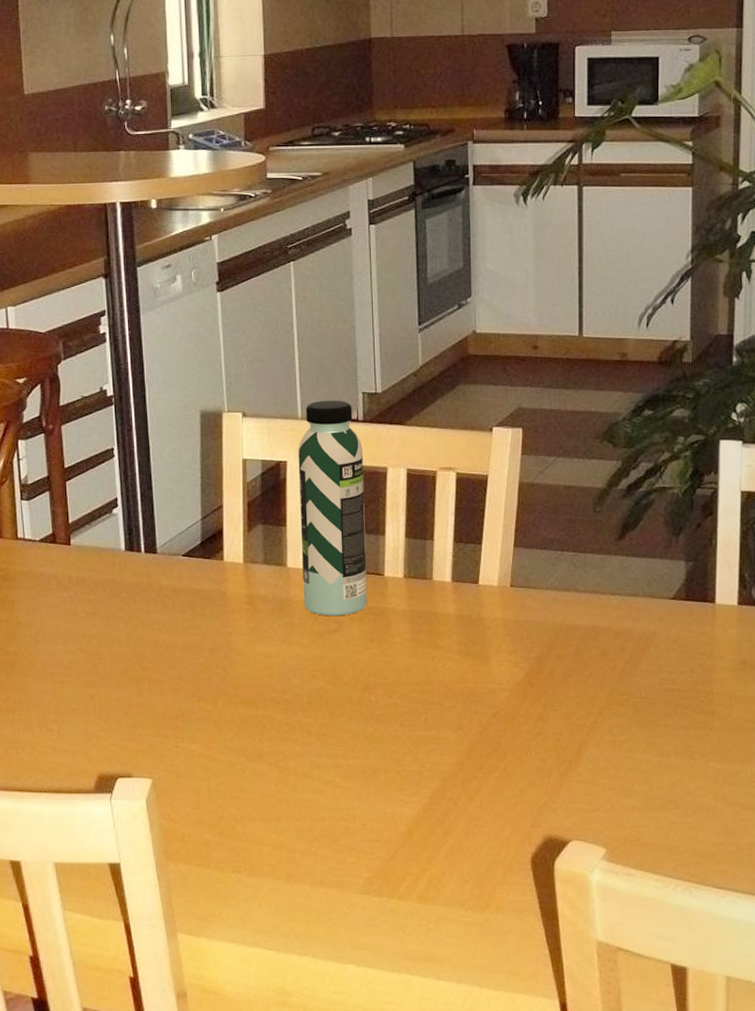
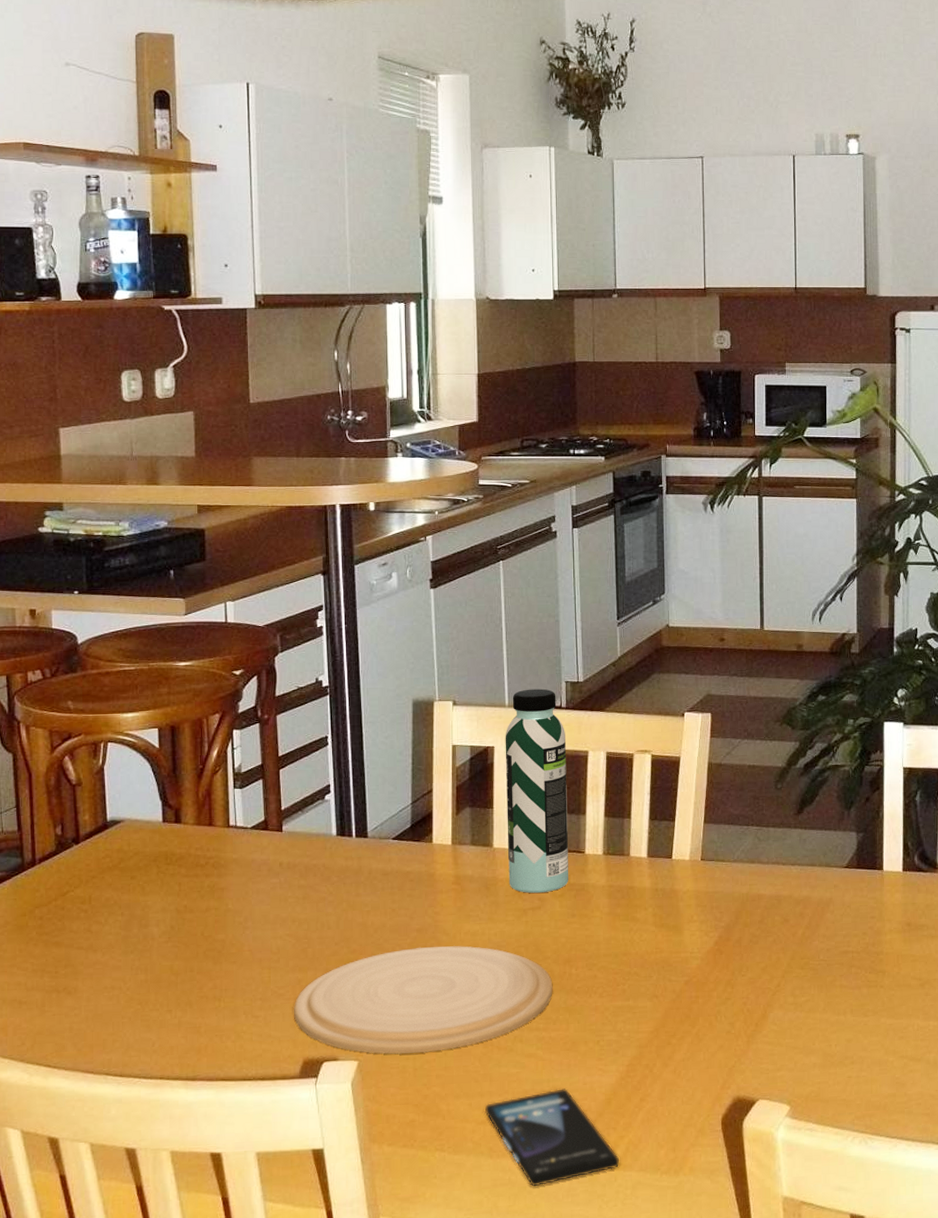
plate: none [87,667,351,775] -> present [294,946,553,1055]
smartphone: none [281,818,422,914] -> present [484,1088,620,1187]

